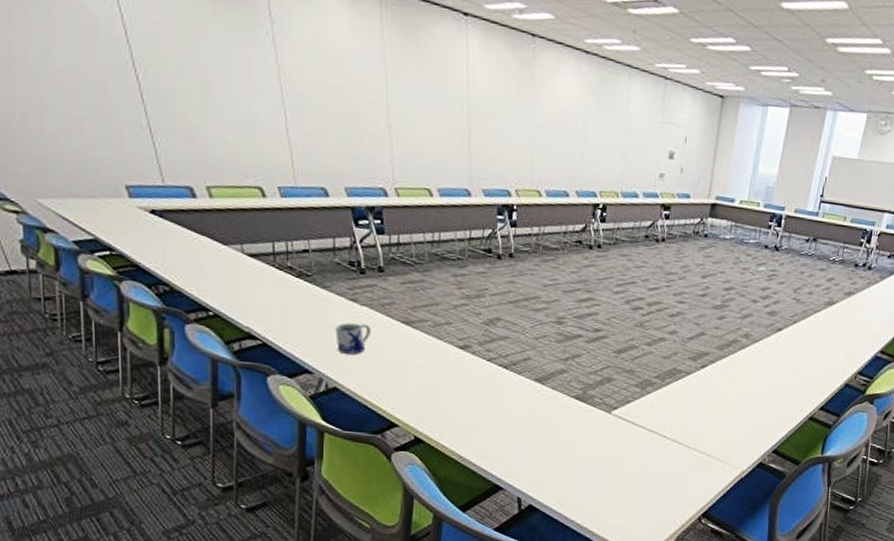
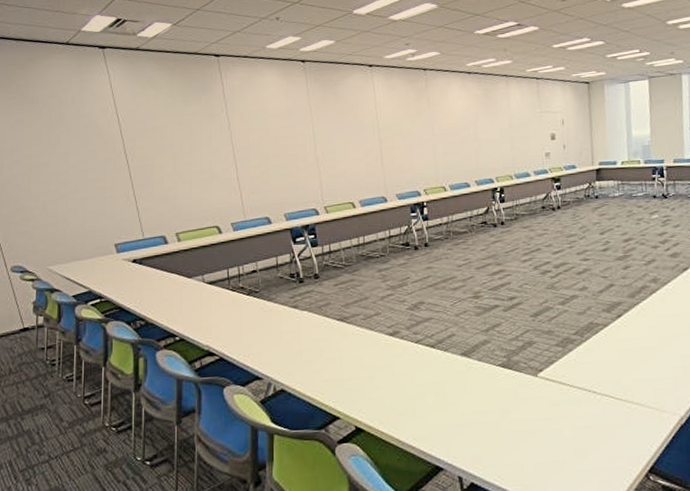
mug: present [335,323,370,354] -> none [280,327,310,356]

